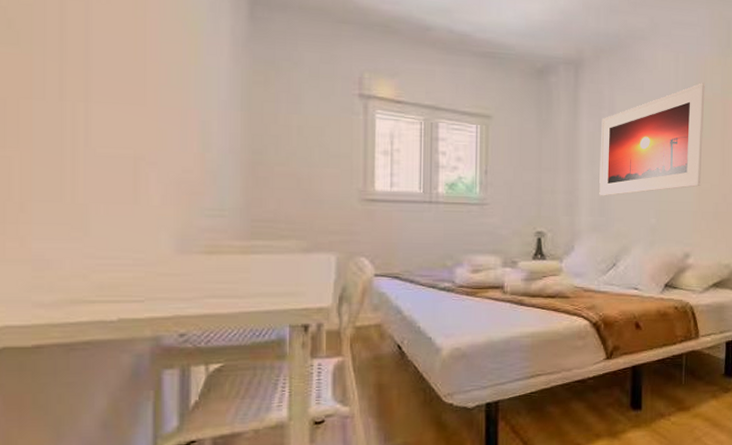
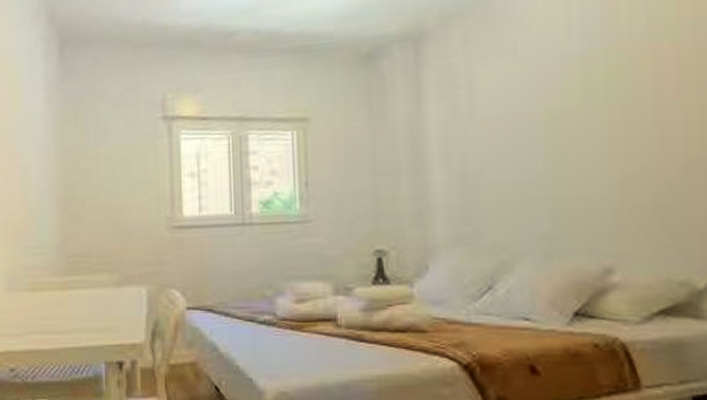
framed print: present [599,83,705,196] -> none [457,28,624,199]

